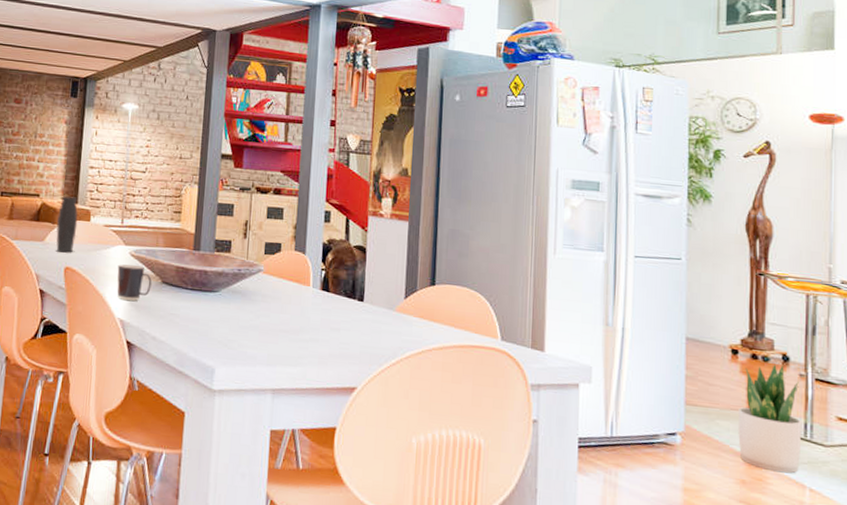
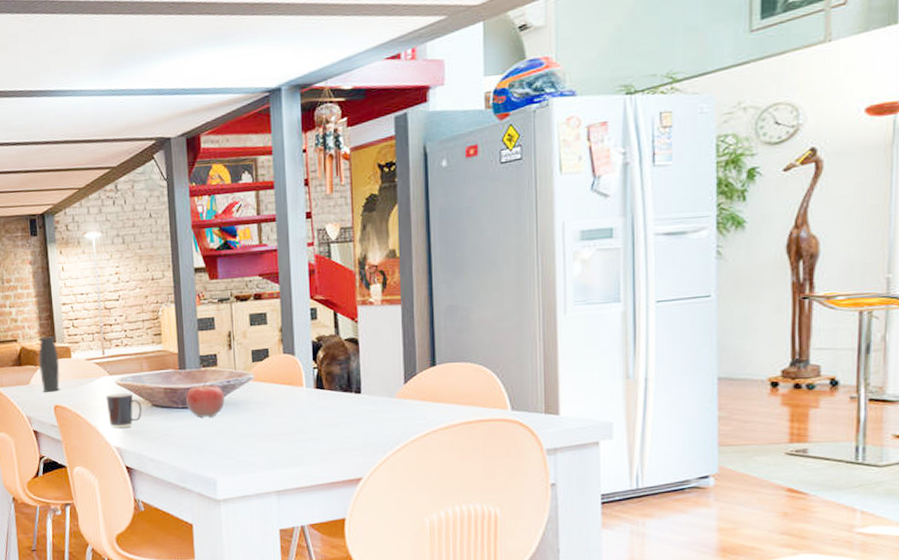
fruit: none [195,265,234,303] -> present [185,380,225,417]
planter: present [738,364,801,474] -> none [779,390,852,500]

